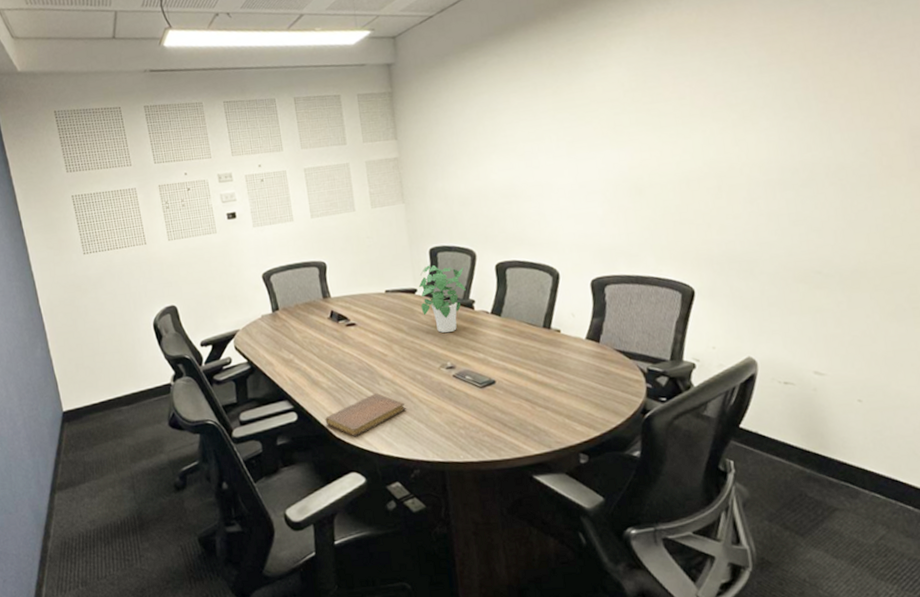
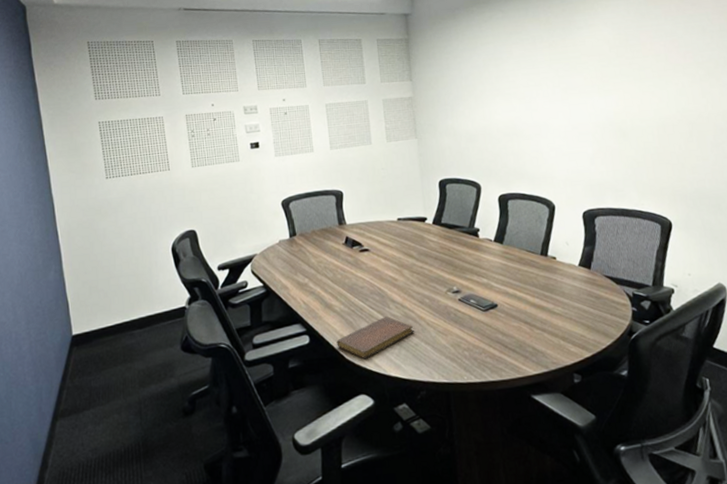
potted plant: present [418,265,466,333] -> none [428,195,472,259]

